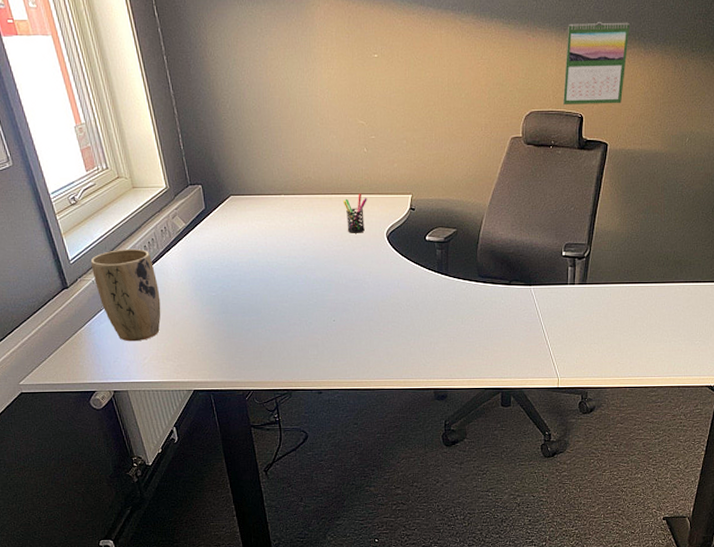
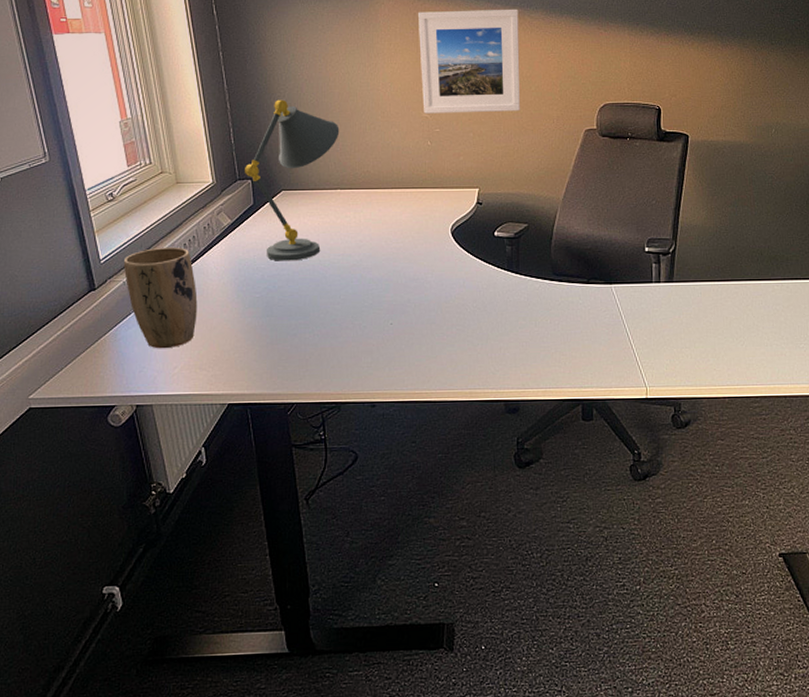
desk lamp: none [195,105,282,263] -> present [245,99,340,261]
pen holder: present [342,193,367,233] -> none [403,187,430,229]
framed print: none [353,12,451,121] -> present [418,9,520,114]
calendar: present [563,22,629,104] -> none [639,17,705,97]

